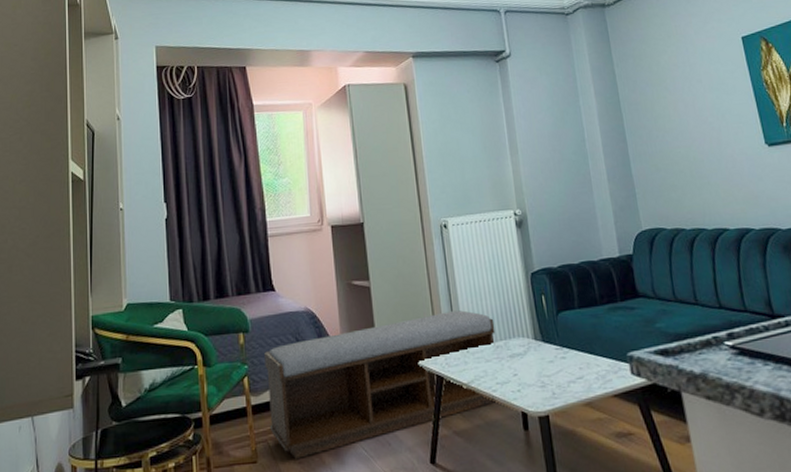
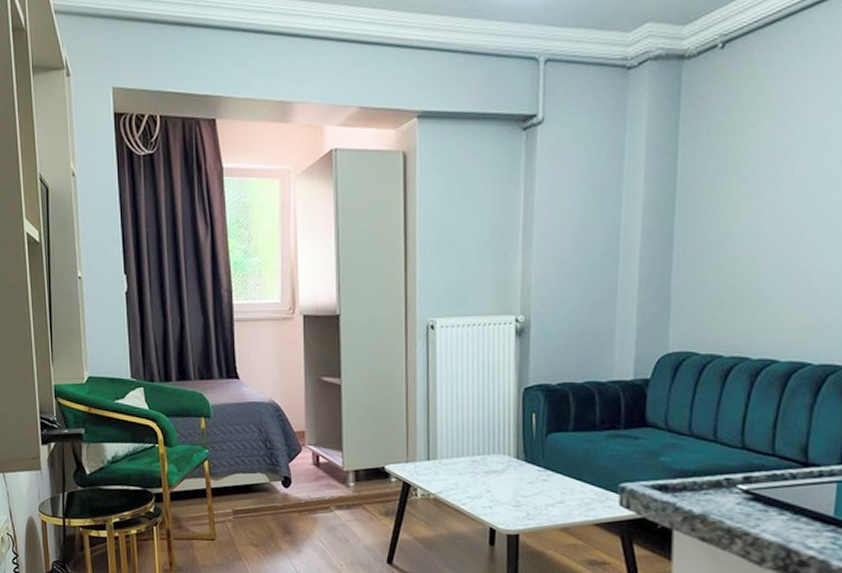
bench: present [264,310,496,459] -> none [226,419,474,542]

